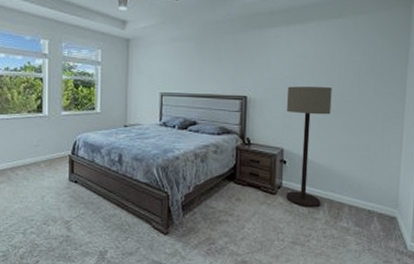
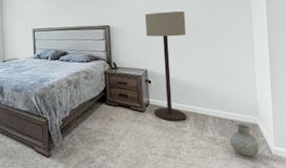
vase: none [363,213,395,251] -> present [229,122,260,157]

